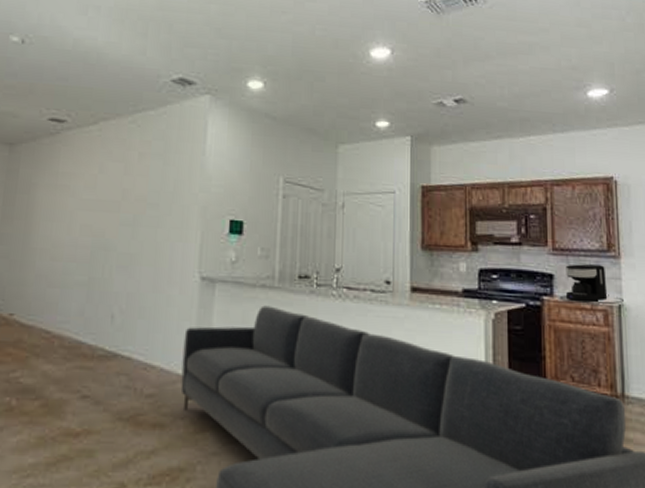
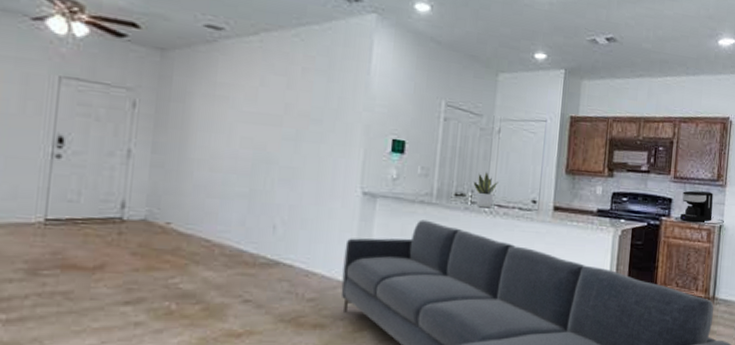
potted plant: none [318,251,346,291] -> present [473,172,498,209]

